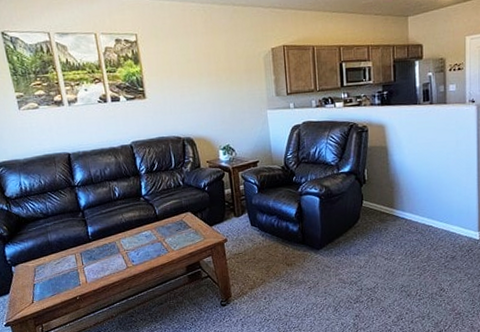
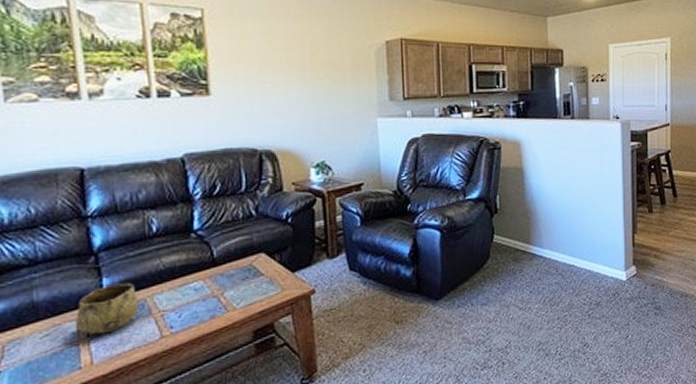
decorative bowl: none [74,230,112,264] -> present [76,282,139,335]

